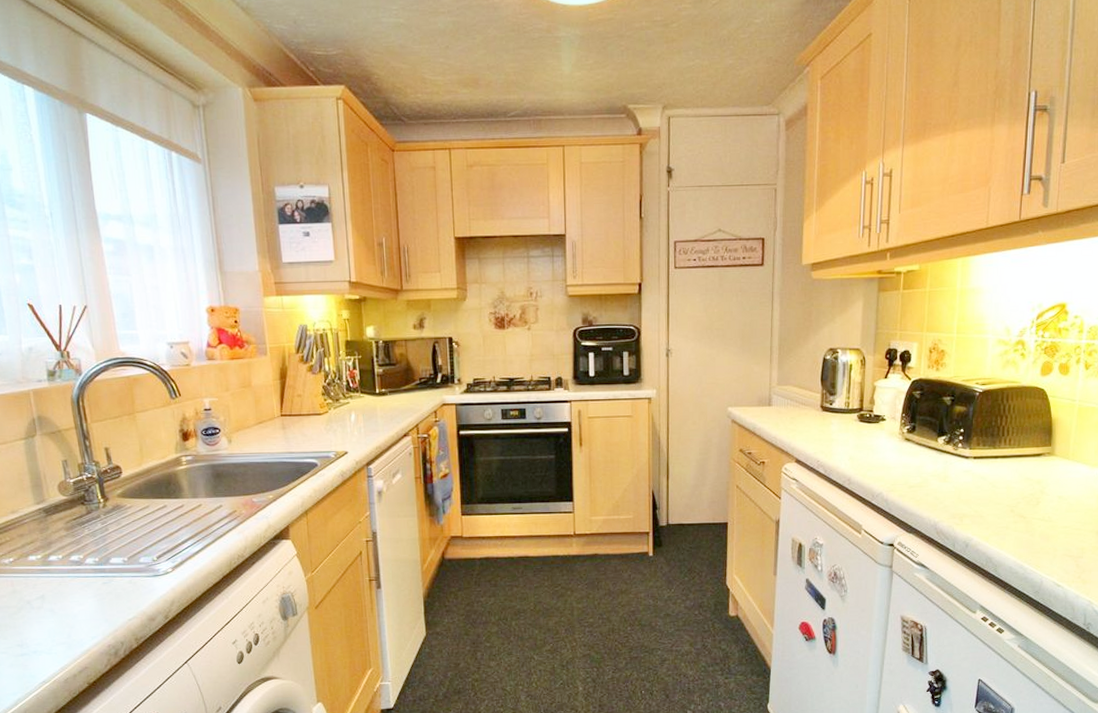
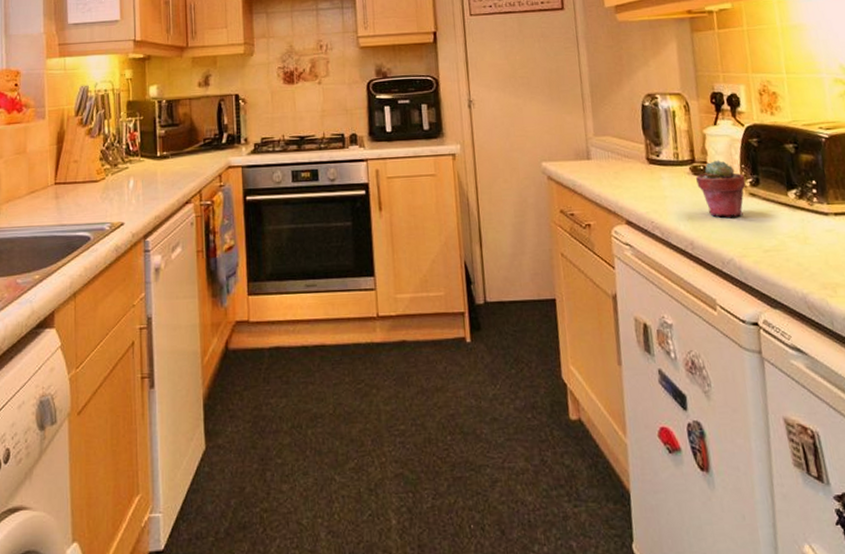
potted succulent: none [862,408,904,458] -> present [696,159,746,217]

